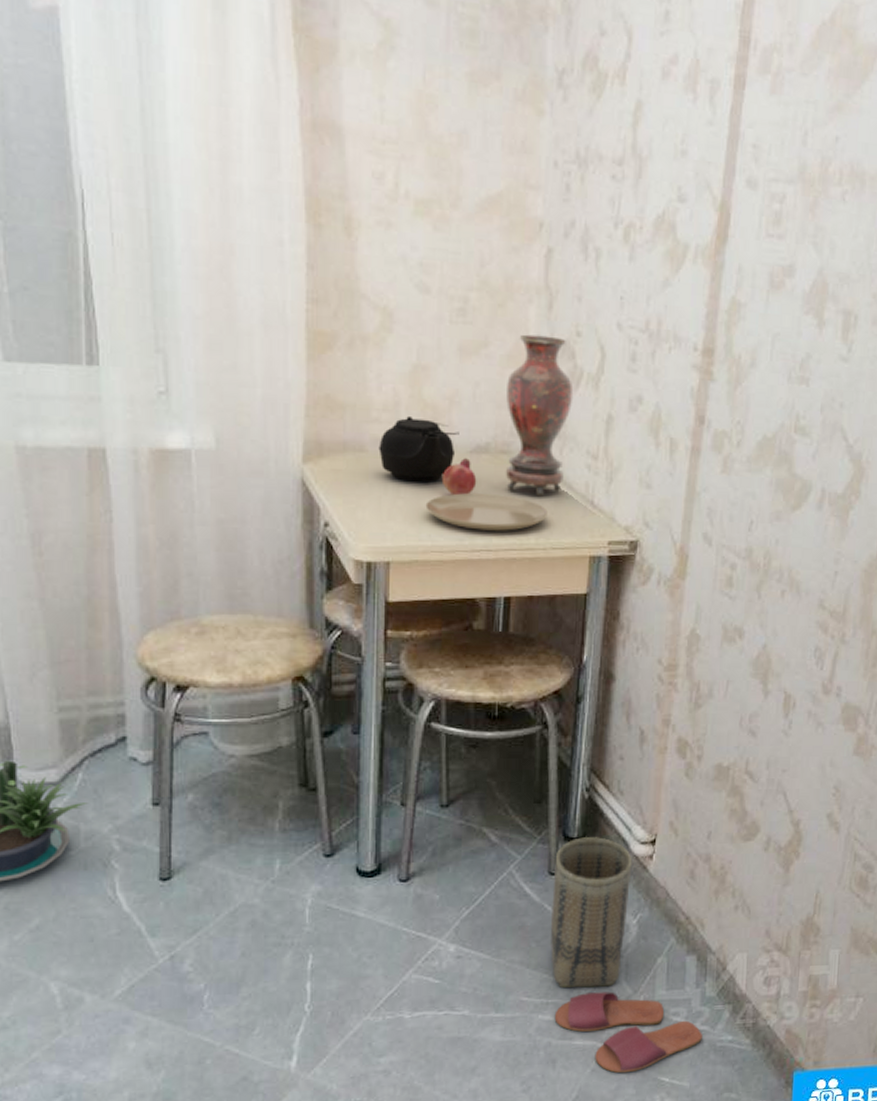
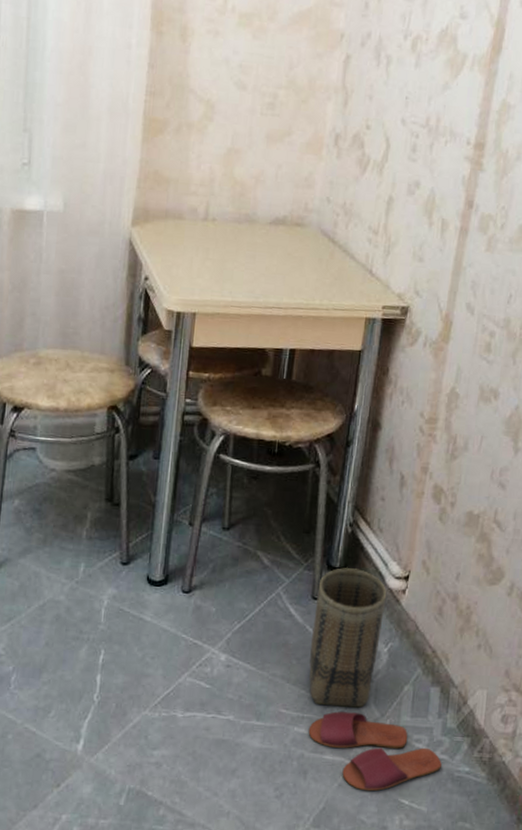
teapot: present [378,416,459,483] -> none [194,191,262,248]
plate: present [425,493,548,531] -> none [229,257,332,292]
fruit: present [441,458,477,496] -> none [244,228,274,260]
vase: present [505,334,574,497] -> none [298,126,361,264]

